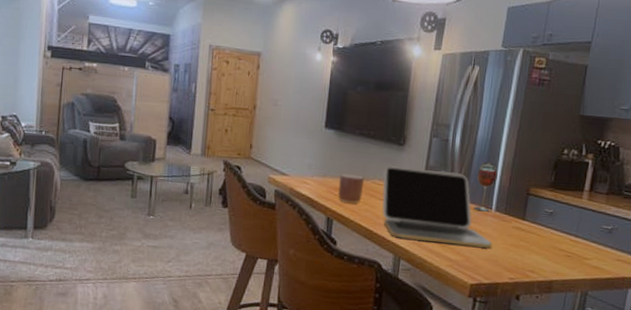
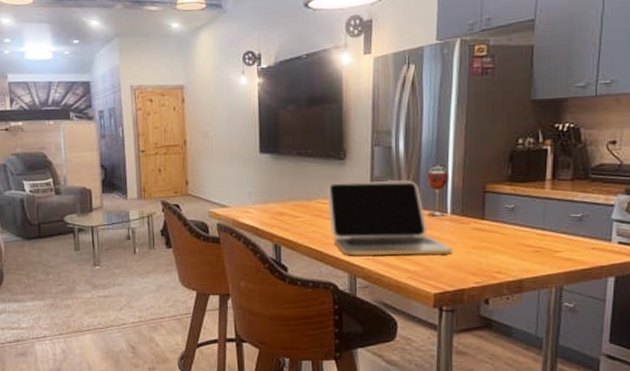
mug: present [338,173,365,204] -> none [282,196,309,227]

